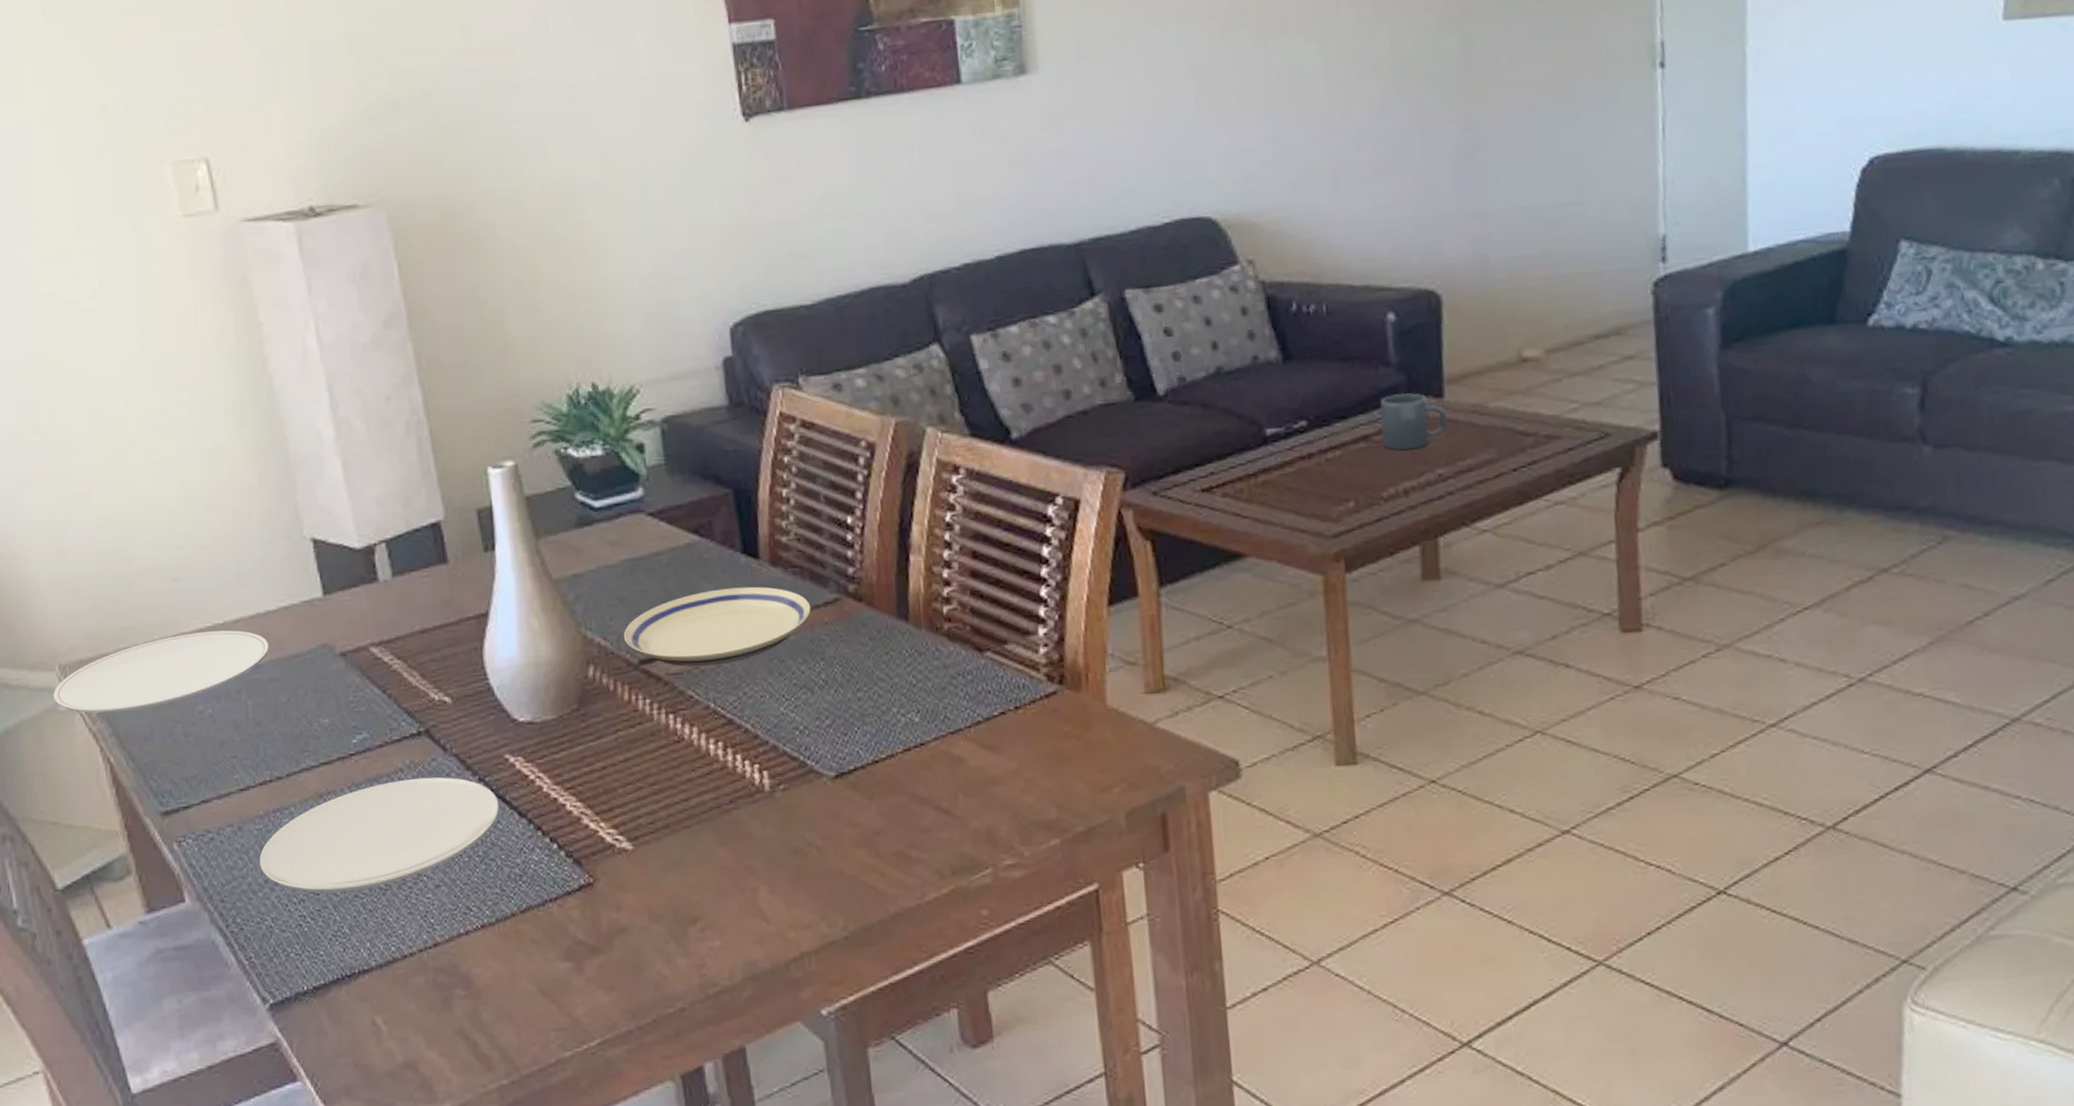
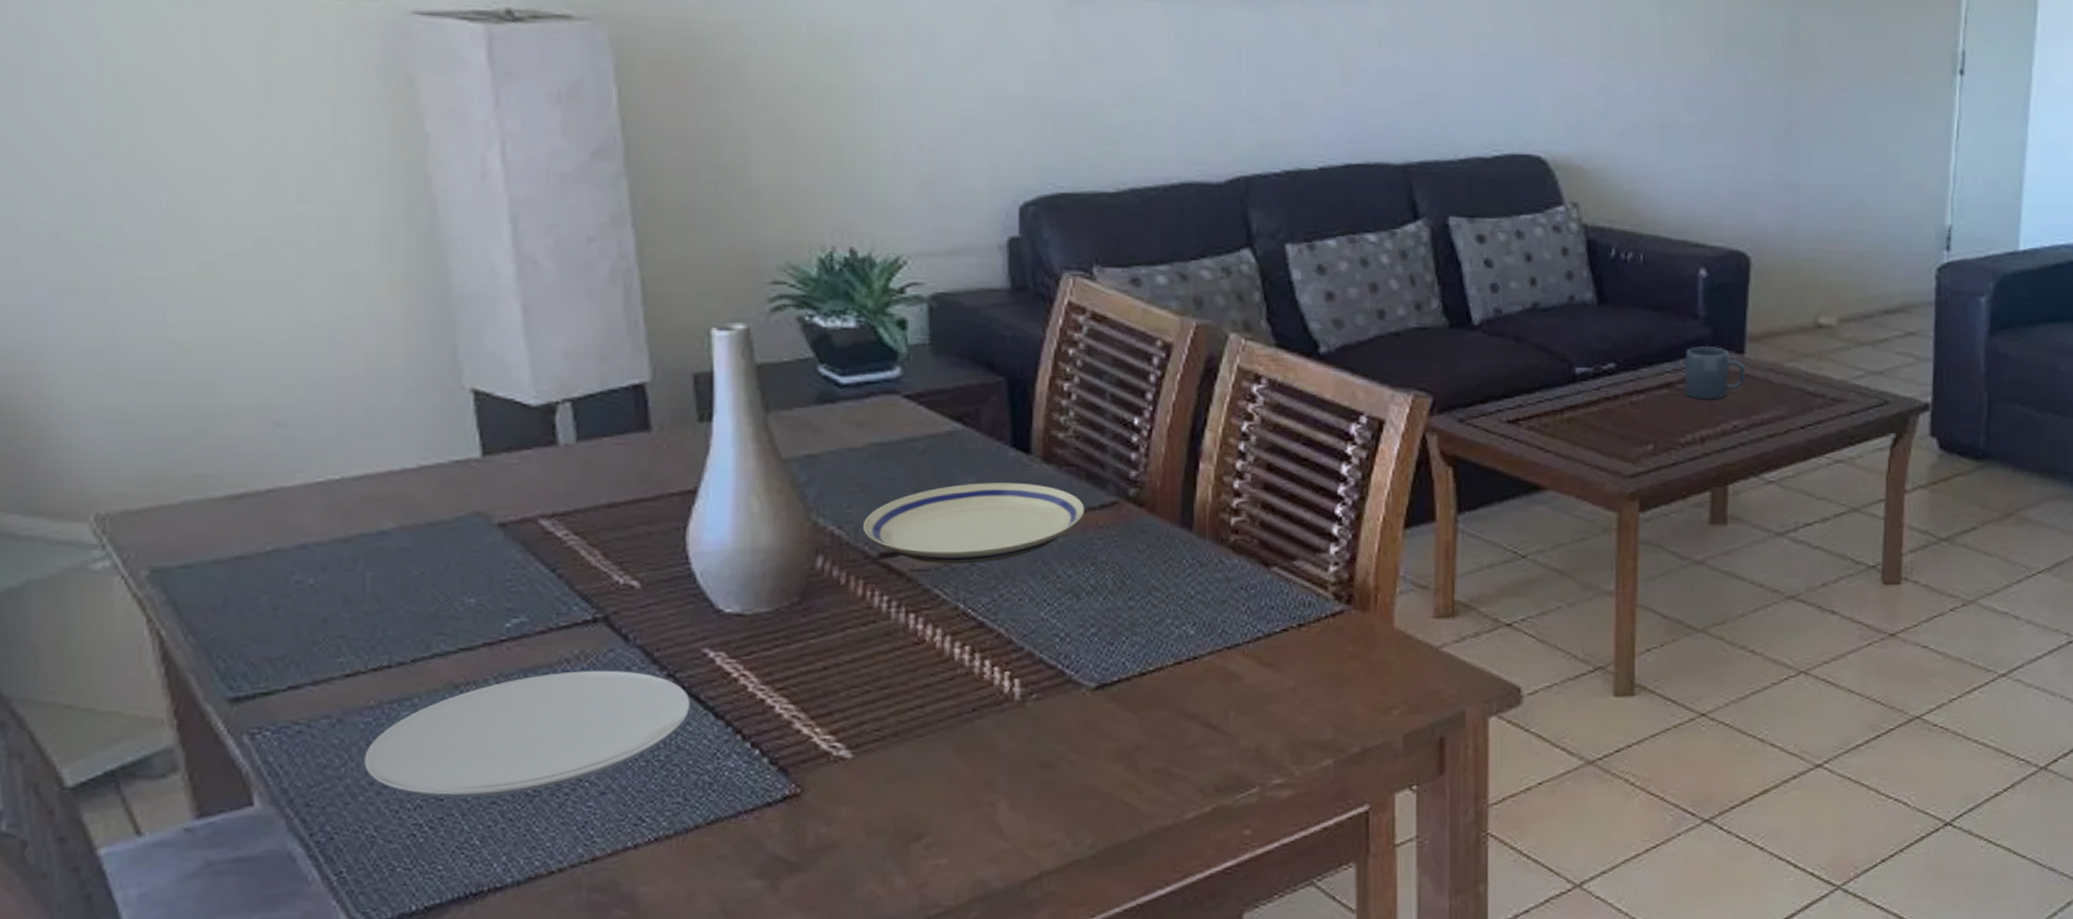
plate: present [53,630,269,713] -> none [83,488,401,576]

